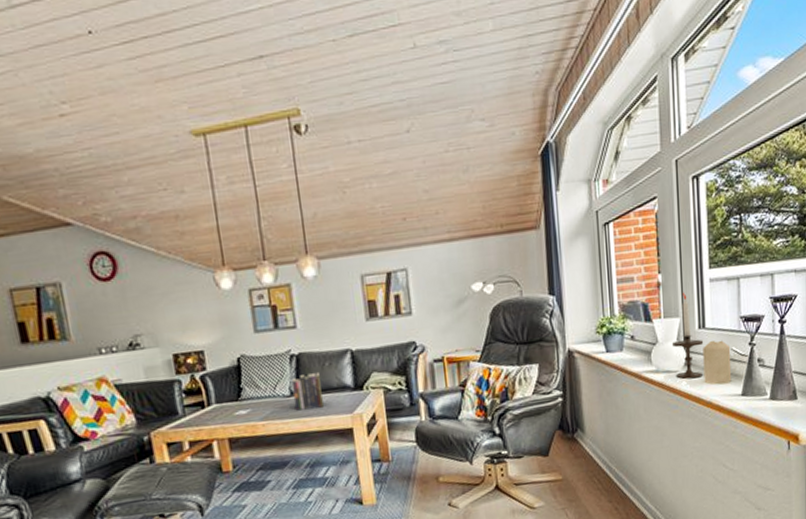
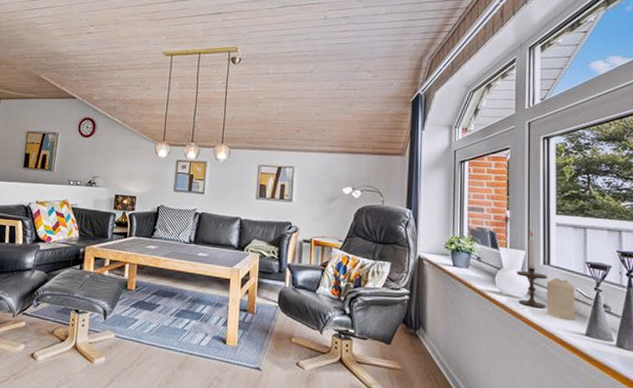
books: present [291,373,323,411] -> none [190,229,213,257]

